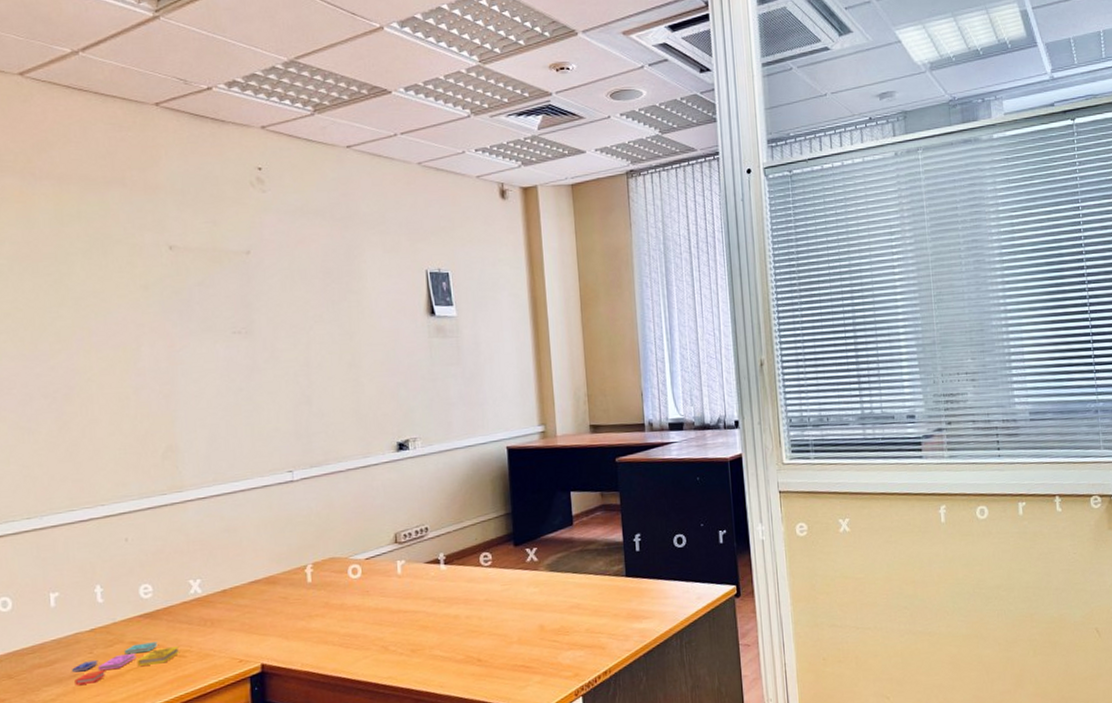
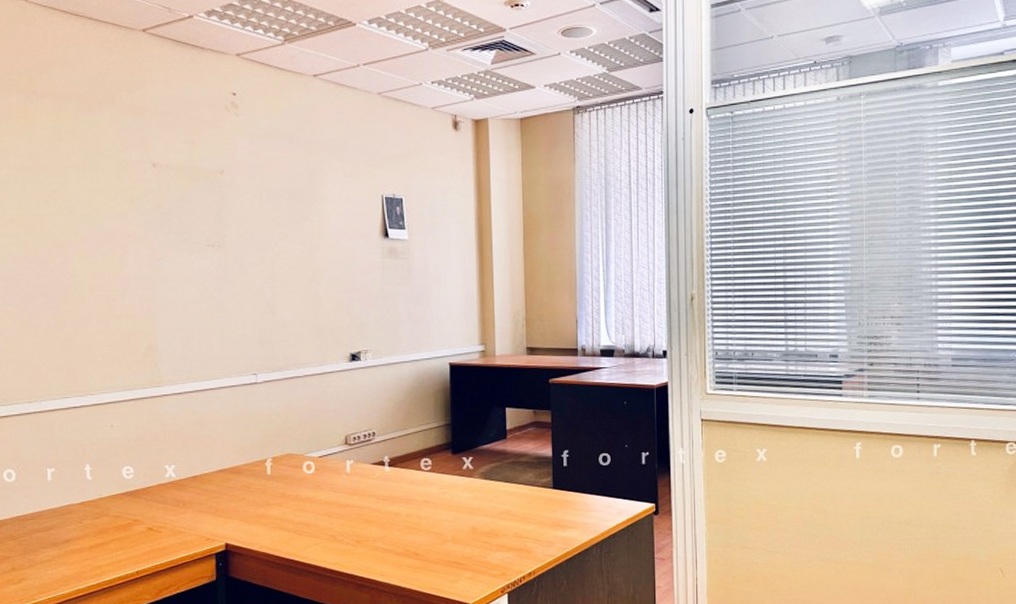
books: present [72,642,180,685] -> none [65,517,156,549]

